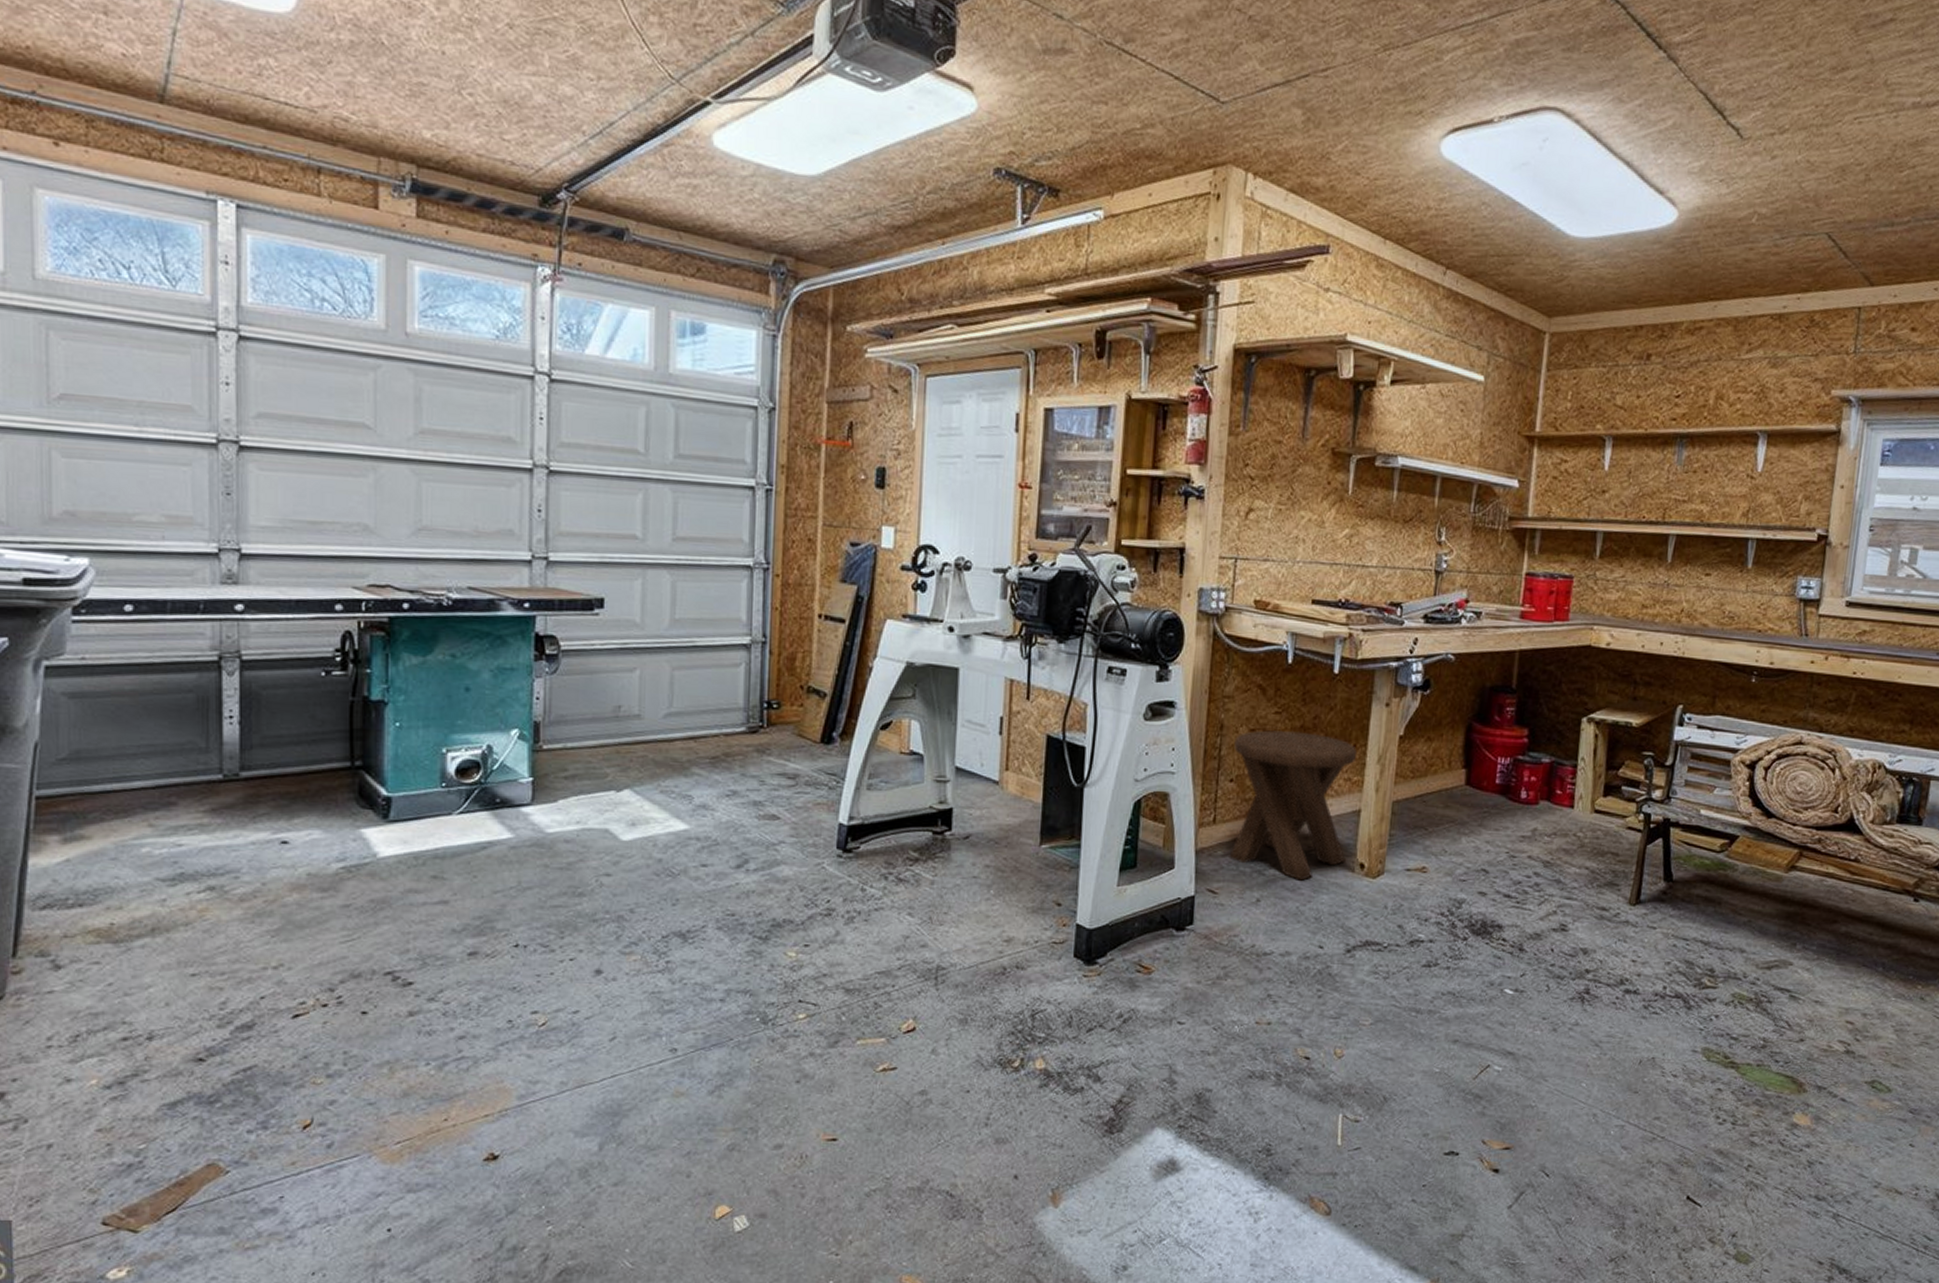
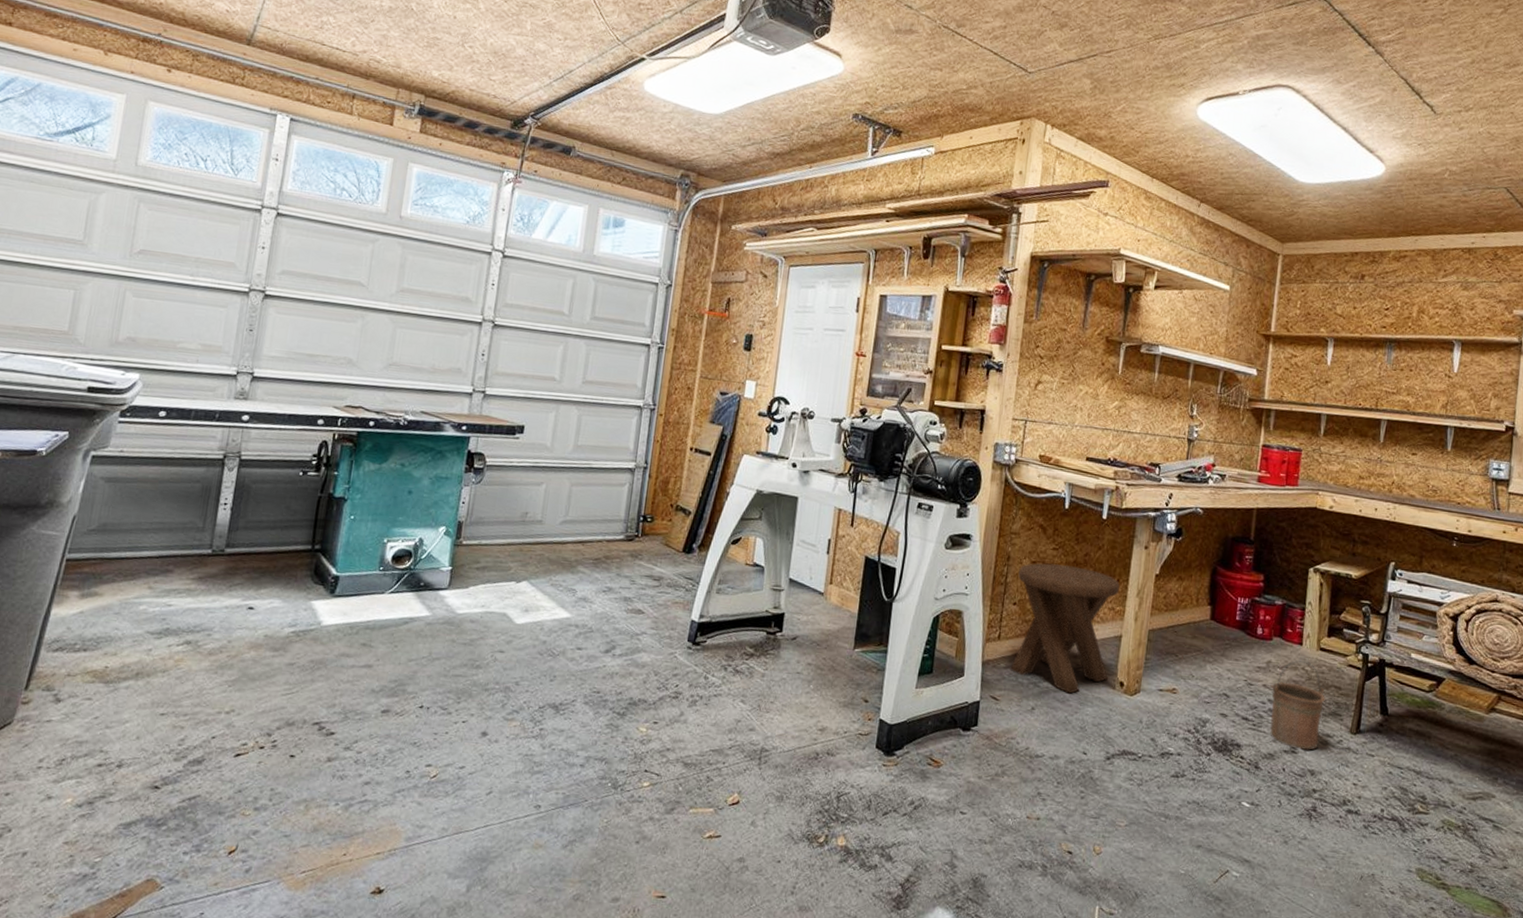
bucket: none [1536,825,1600,927] -> present [1270,660,1325,750]

